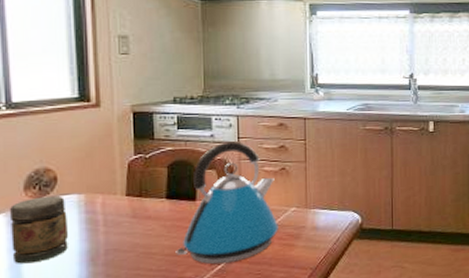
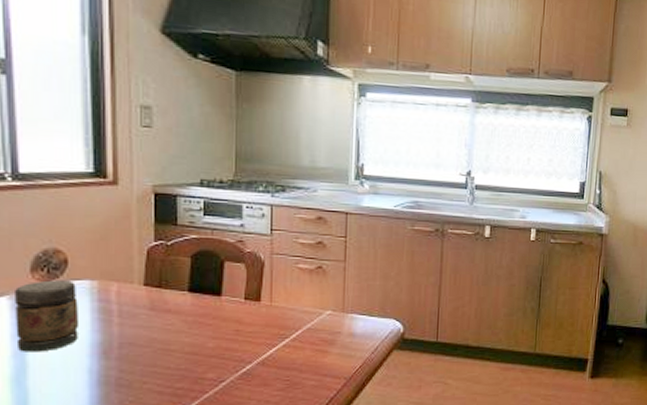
kettle: present [175,141,278,265] -> none [197,233,311,367]

